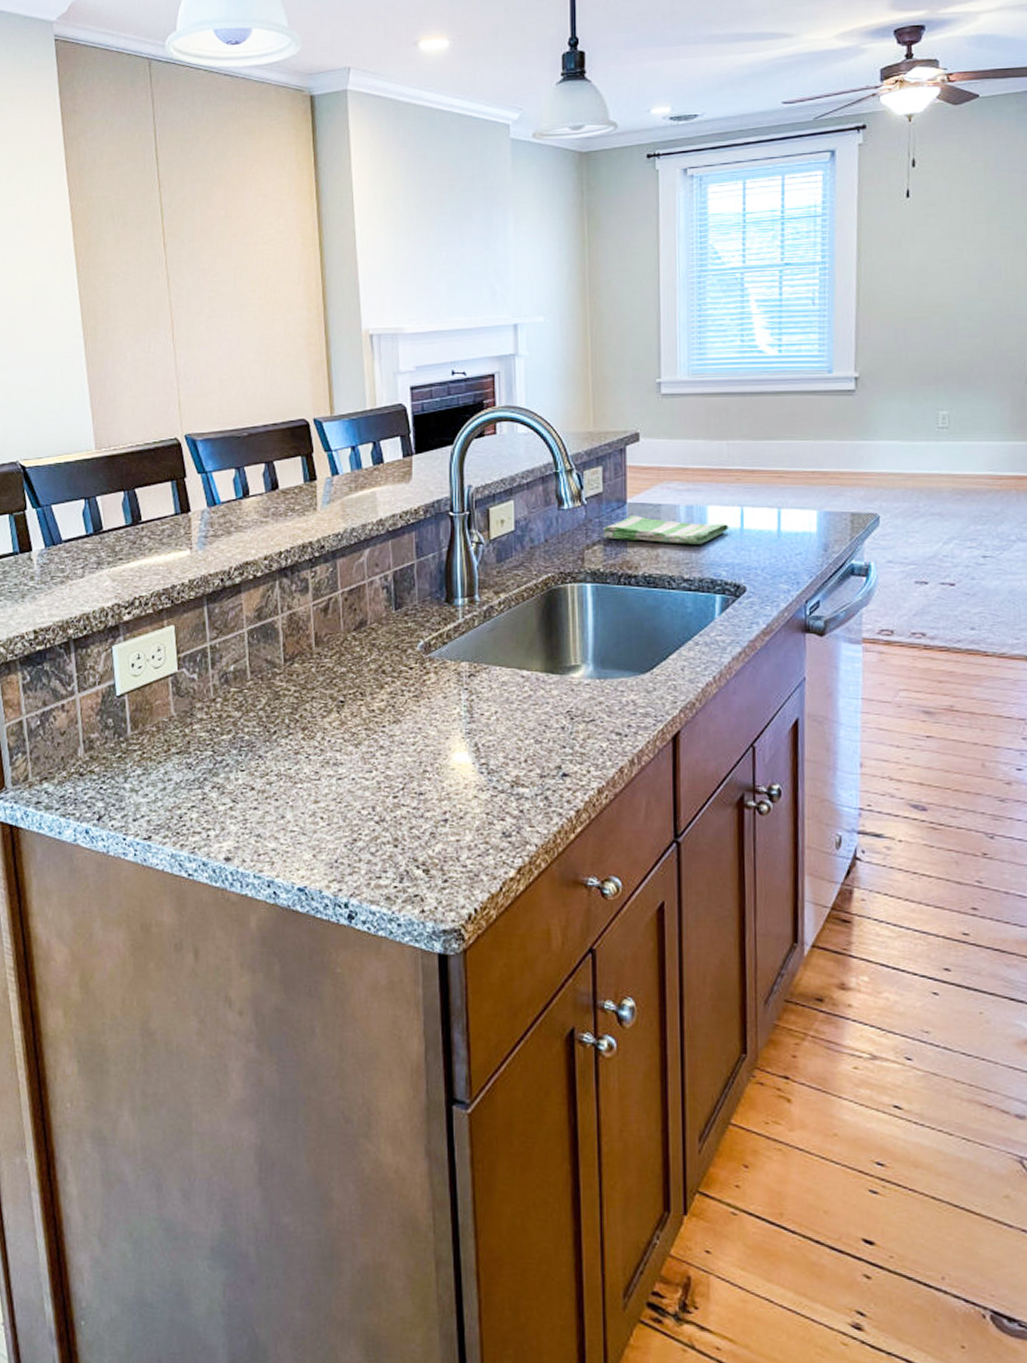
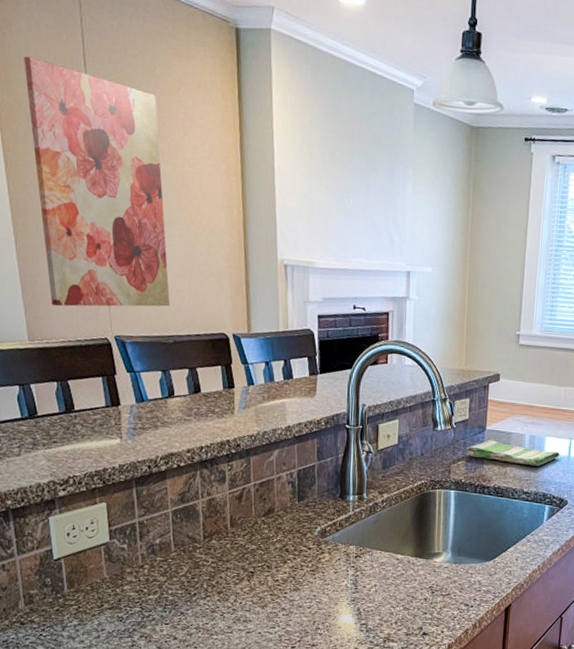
wall art: none [97,160,245,409] -> present [24,56,171,307]

